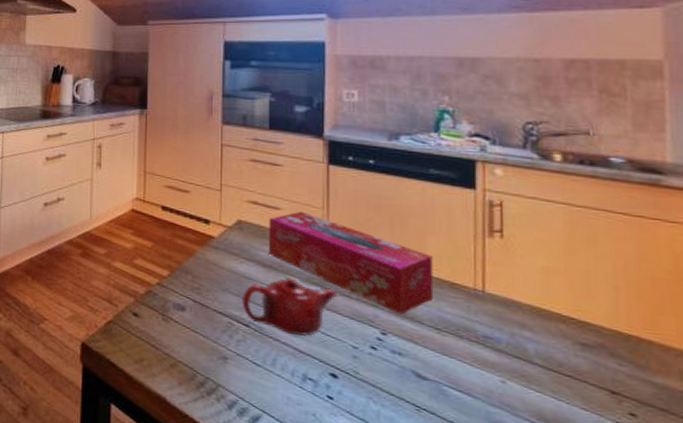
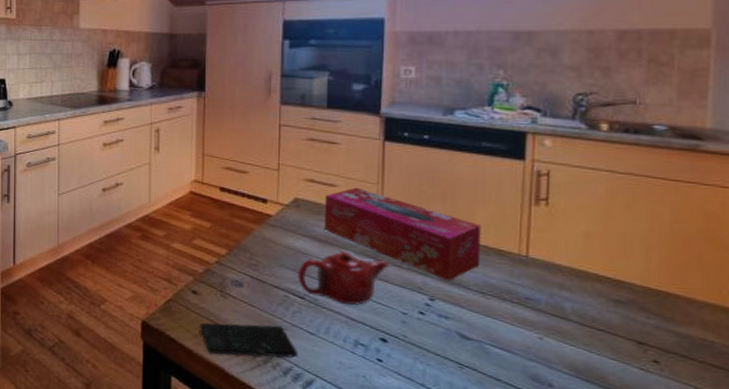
smartphone: none [140,347,244,391] -> present [199,323,299,358]

